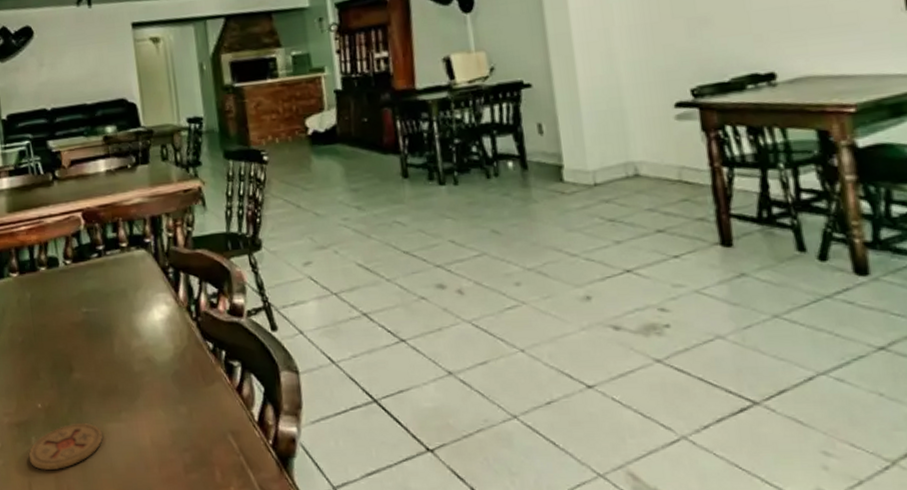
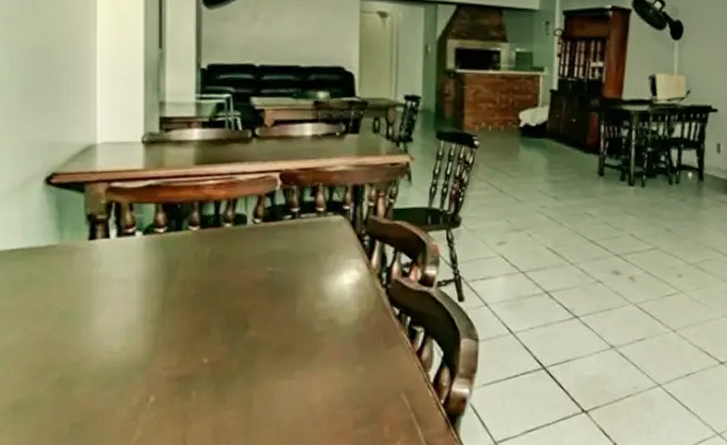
coaster: present [28,422,103,470] -> none [186,378,271,424]

